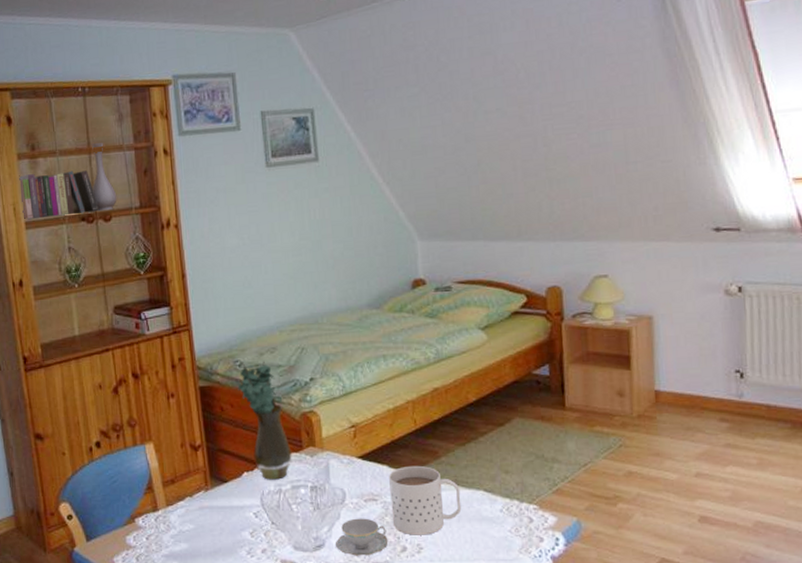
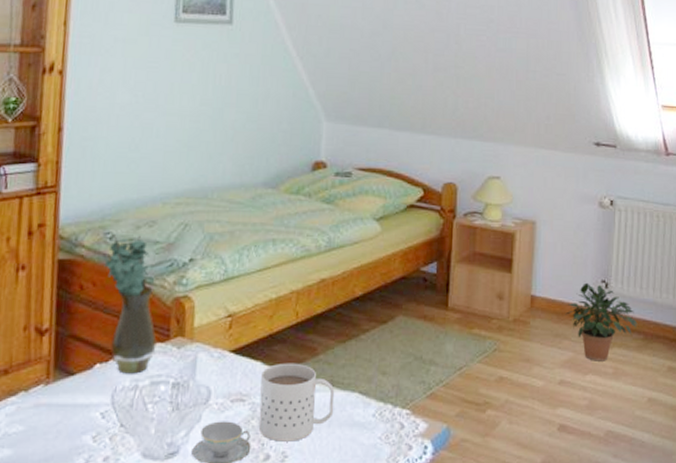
potted plant: none [695,373,783,453] -> present [564,282,638,361]

